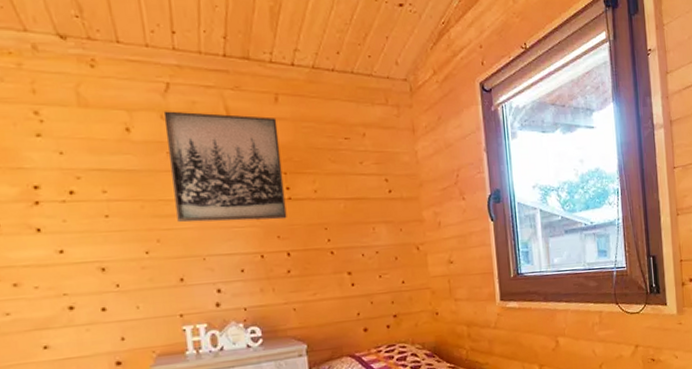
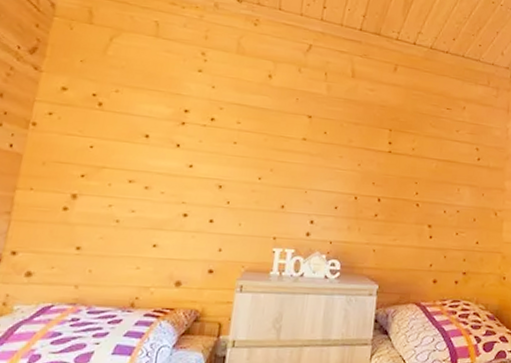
wall art: present [163,111,287,223] -> none [291,66,393,169]

